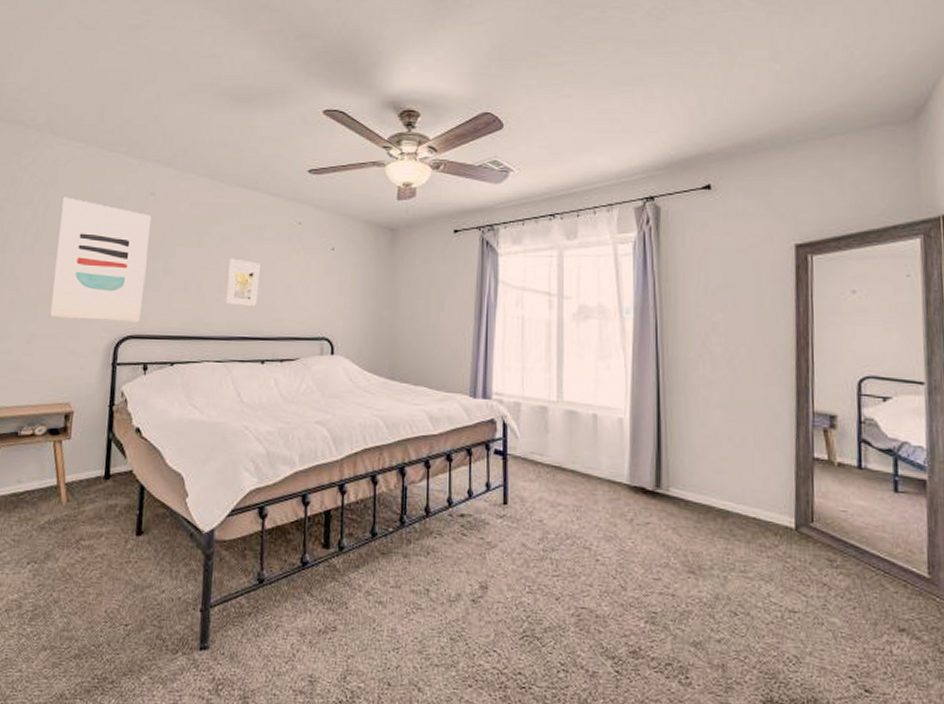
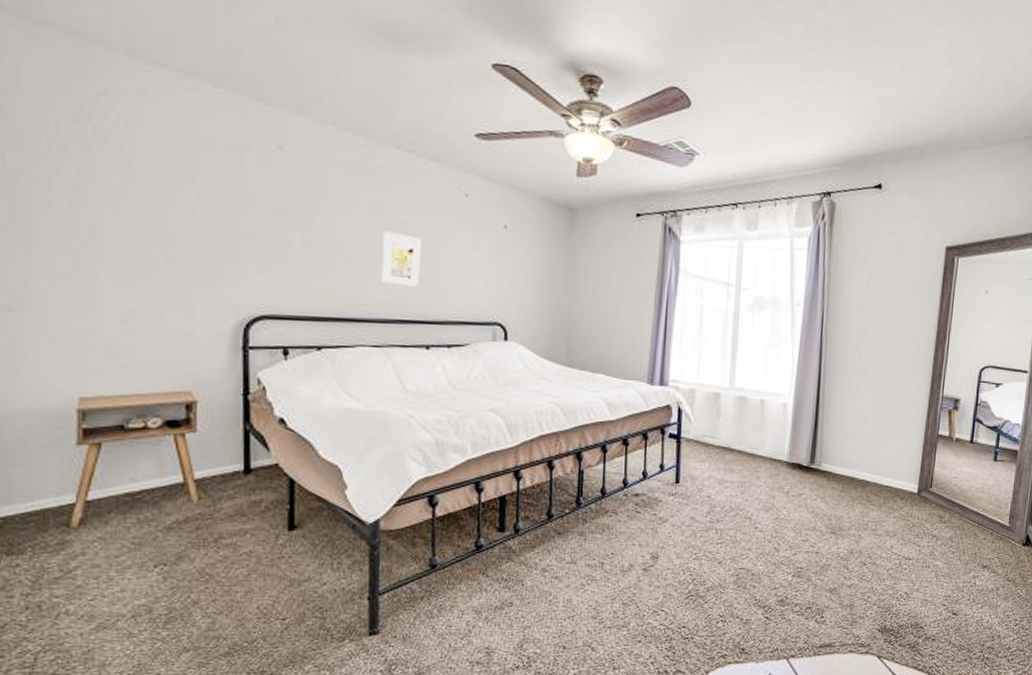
wall art: present [48,197,152,323] -> none [150,141,281,301]

